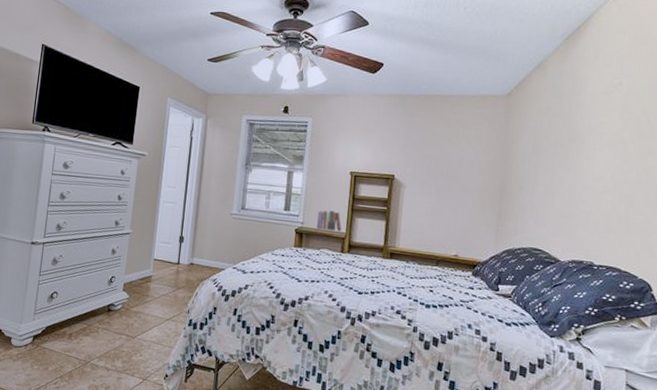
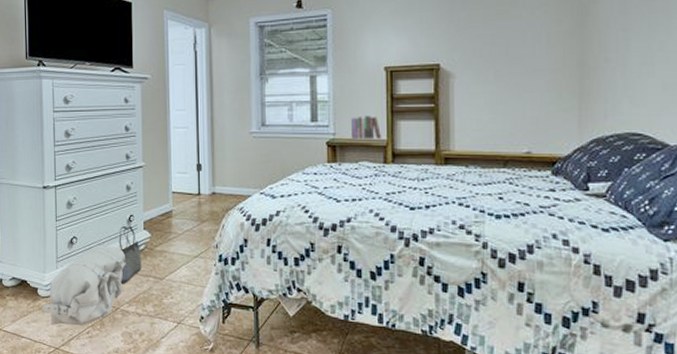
duffel bag: none [13,301,103,376] -> present [43,244,126,326]
tote bag: none [94,285,118,340] -> present [118,225,142,284]

